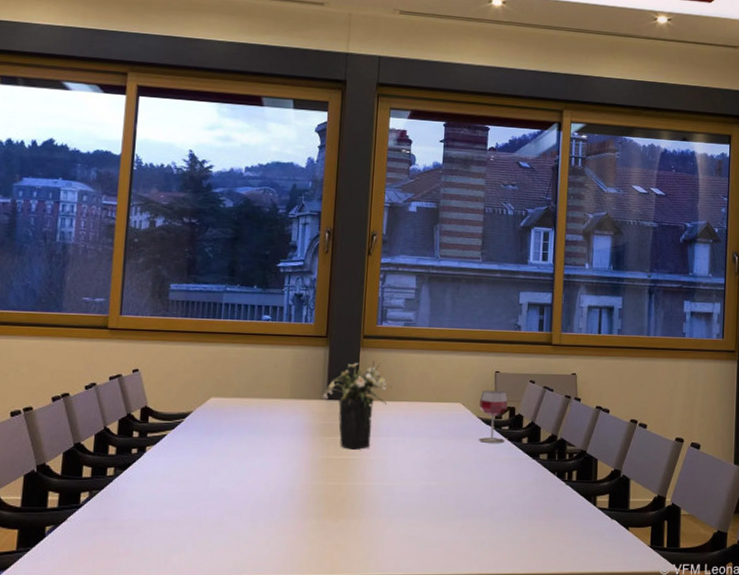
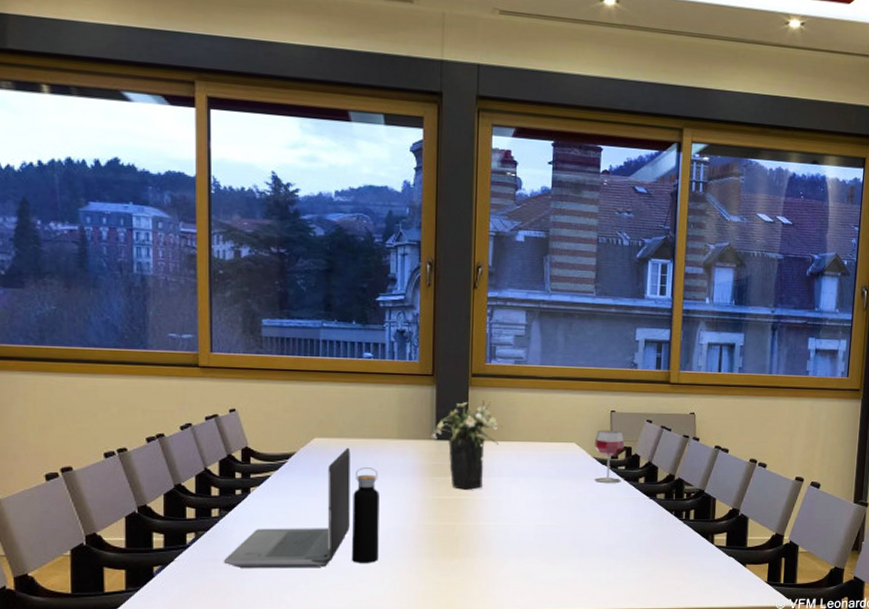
laptop computer: none [113,407,245,528] -> present [223,447,351,568]
water bottle: none [239,427,270,524] -> present [352,467,380,563]

